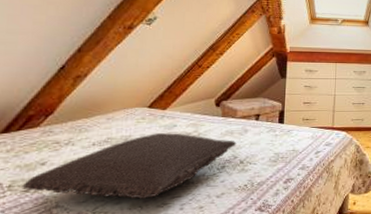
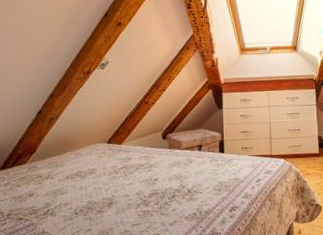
pillow: present [22,133,237,199] -> none [17,165,184,226]

